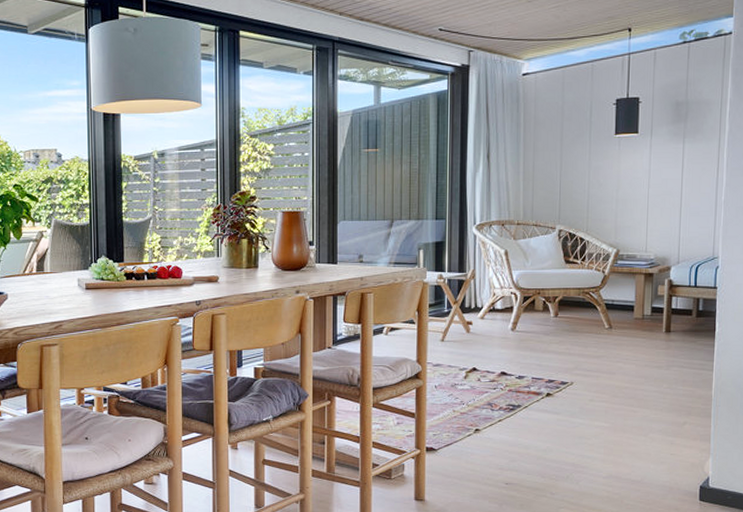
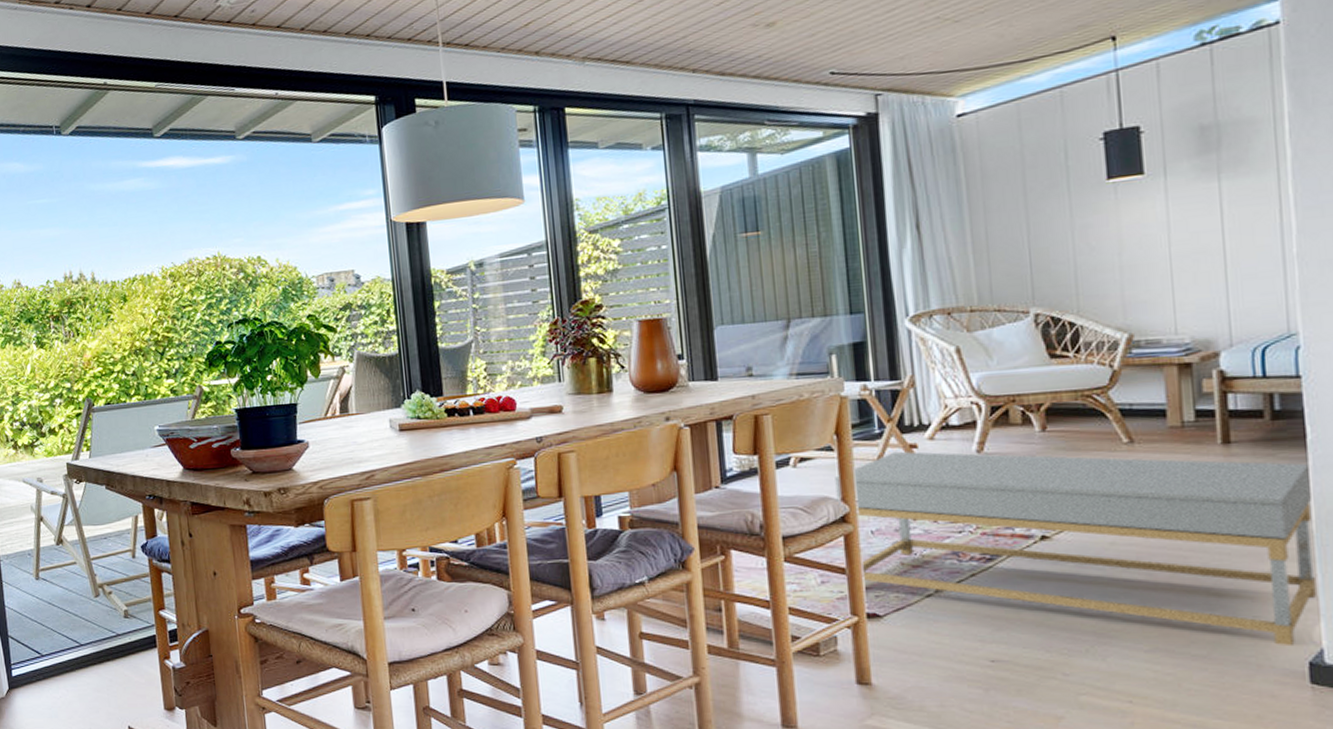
coffee table: none [414,326,714,475] -> present [835,451,1316,647]

